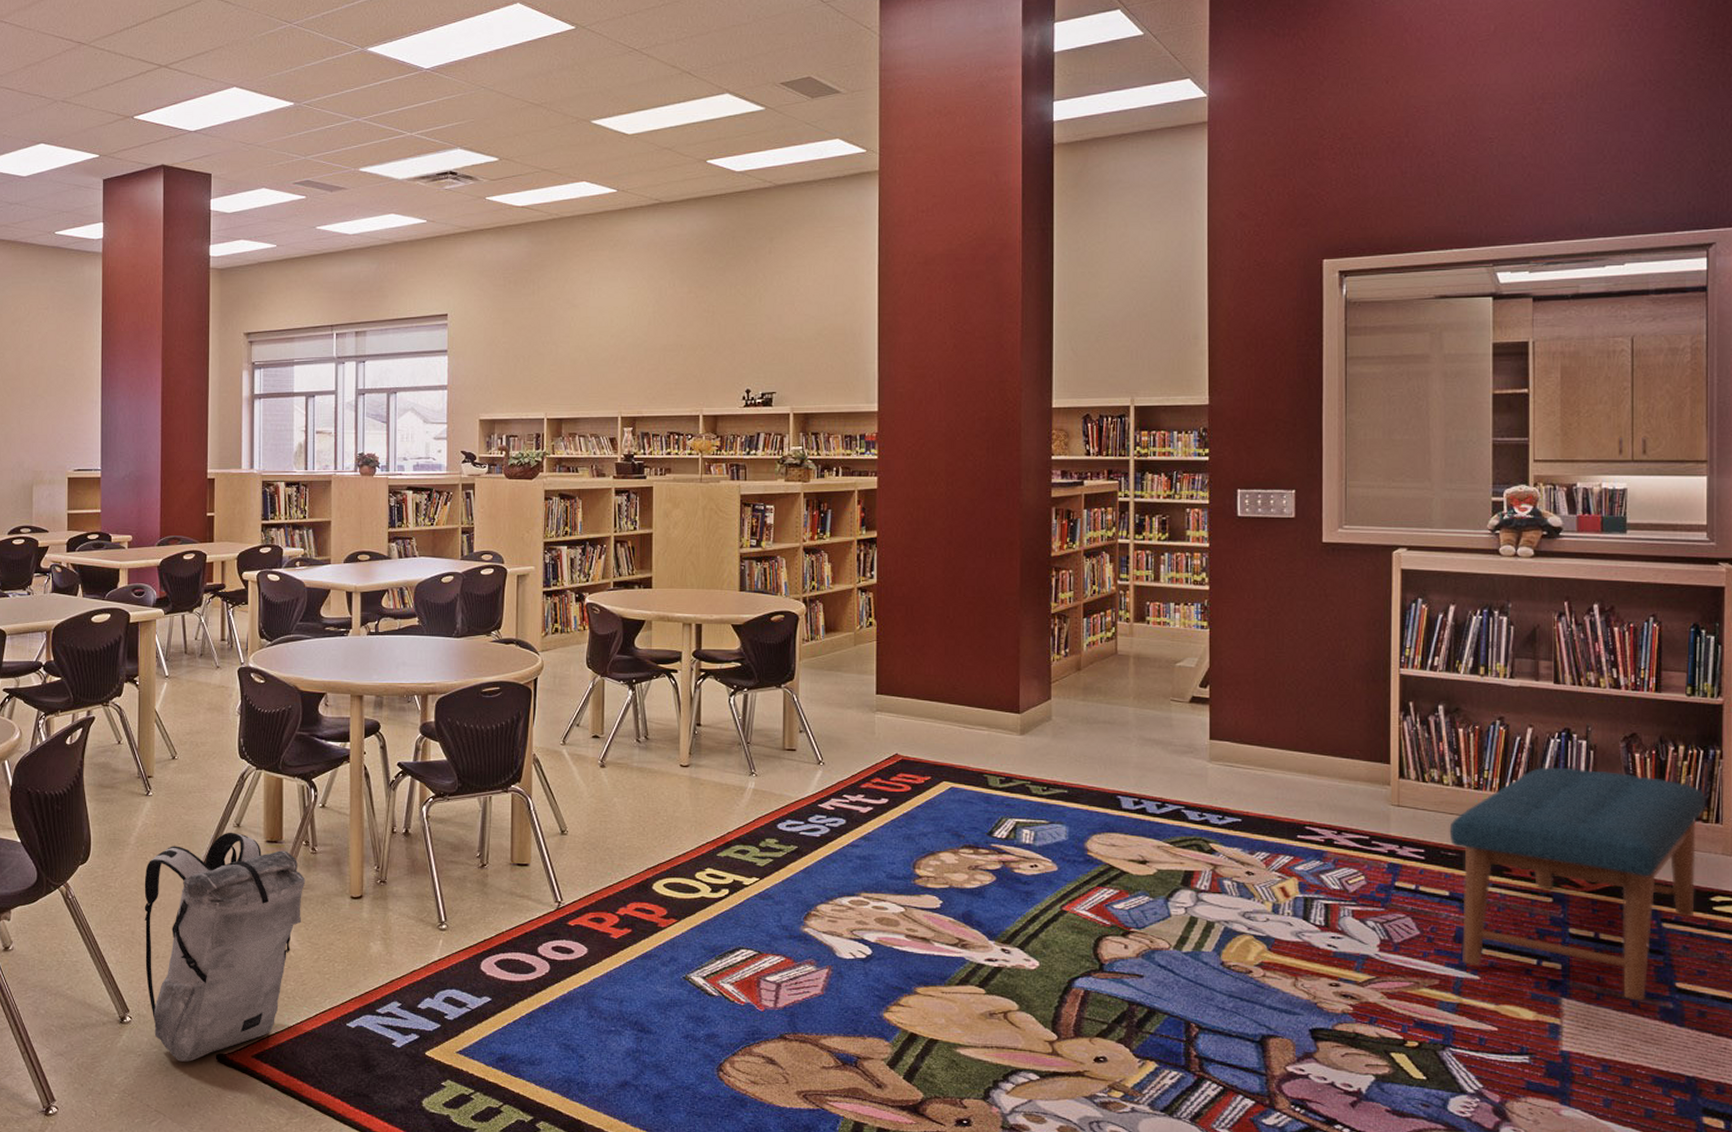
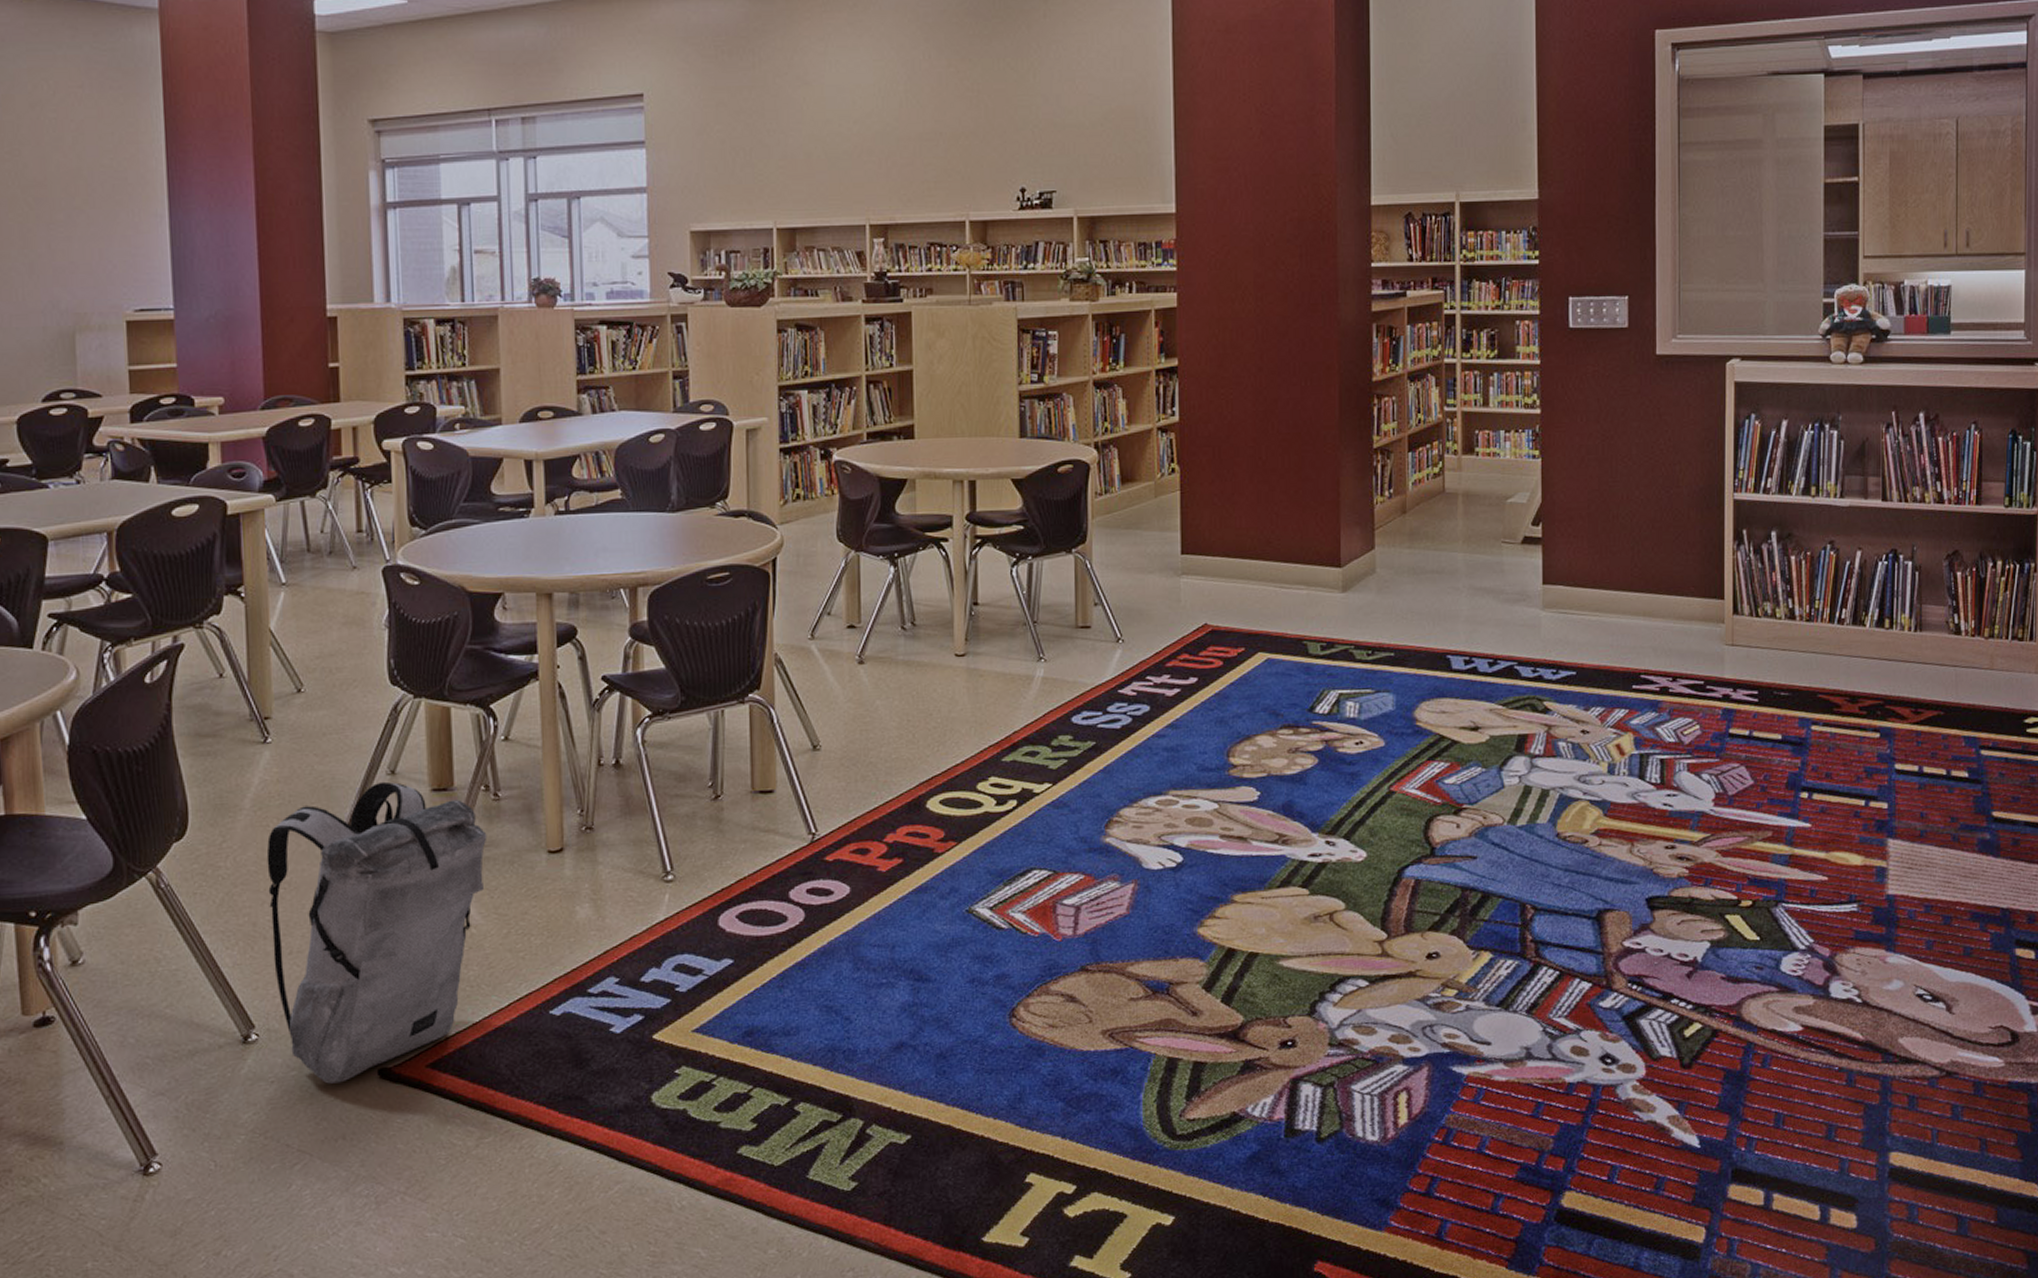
bench: present [1449,767,1706,1001] -> none [1782,591,2021,835]

